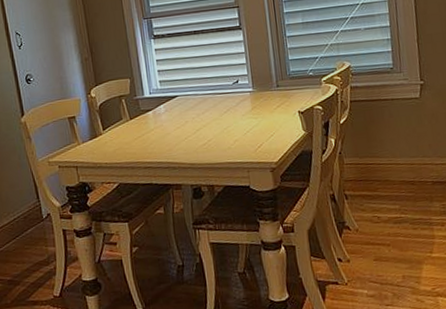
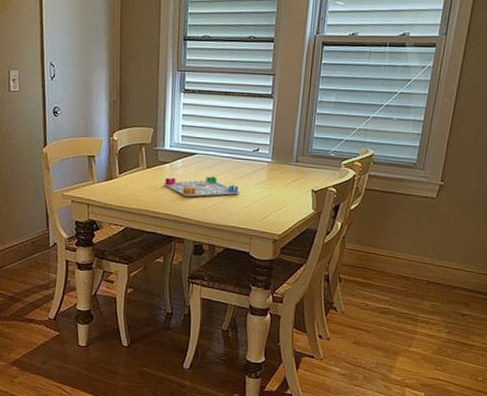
board game: none [150,115,228,141] -> present [164,176,239,197]

